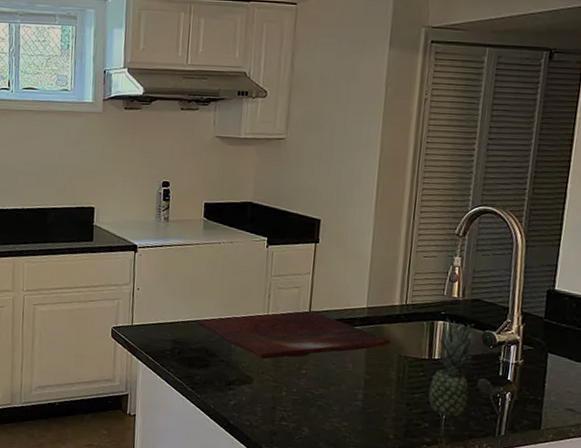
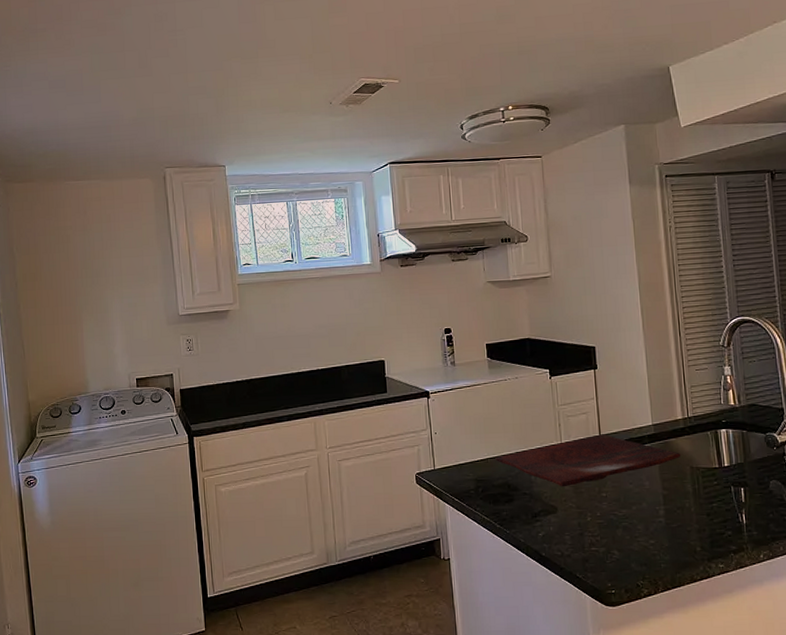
fruit: present [428,318,480,418] -> none [724,425,764,523]

